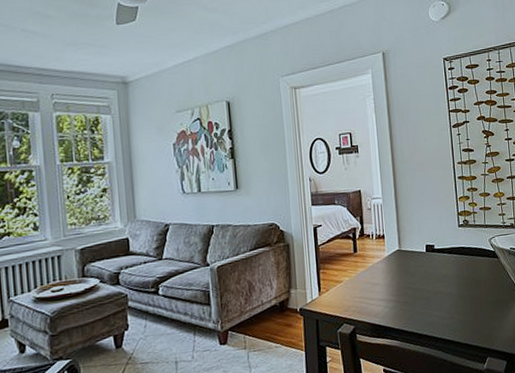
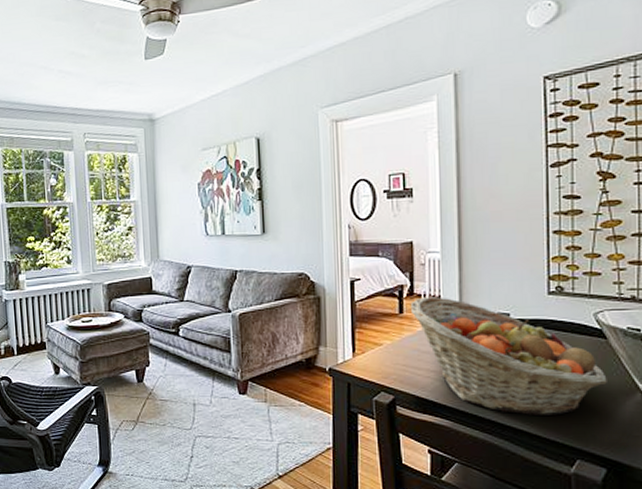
fruit basket: none [362,236,501,327] -> present [410,297,607,415]

